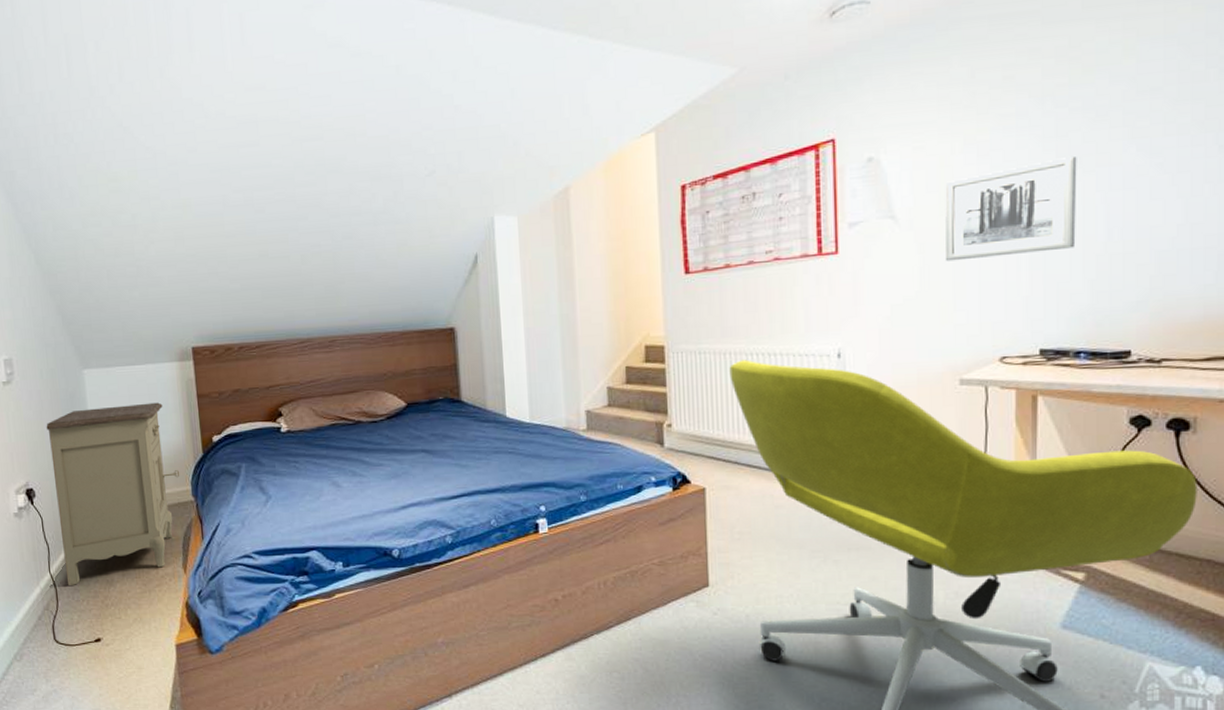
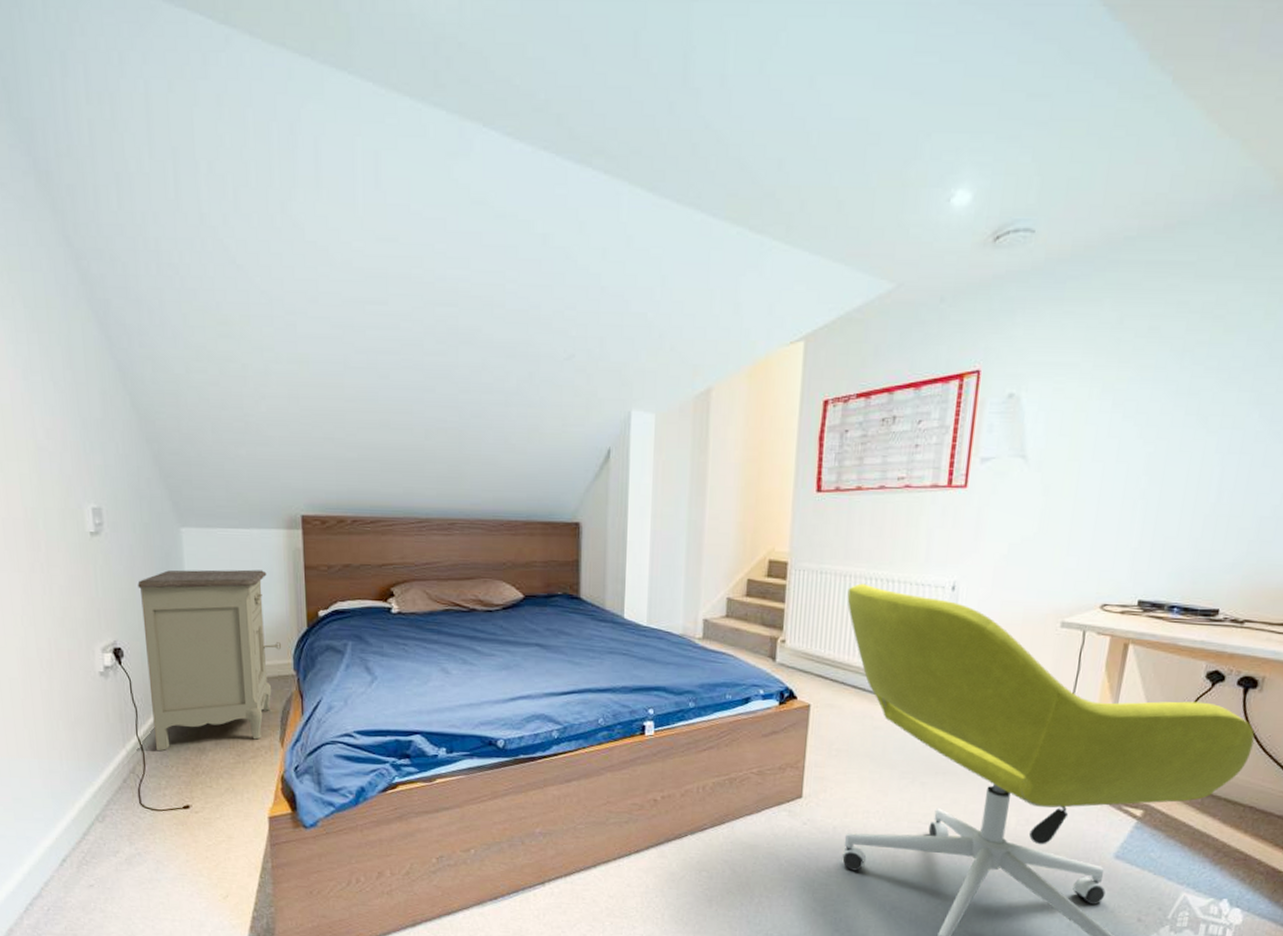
wall art: present [944,155,1077,262] -> none [1066,415,1204,507]

